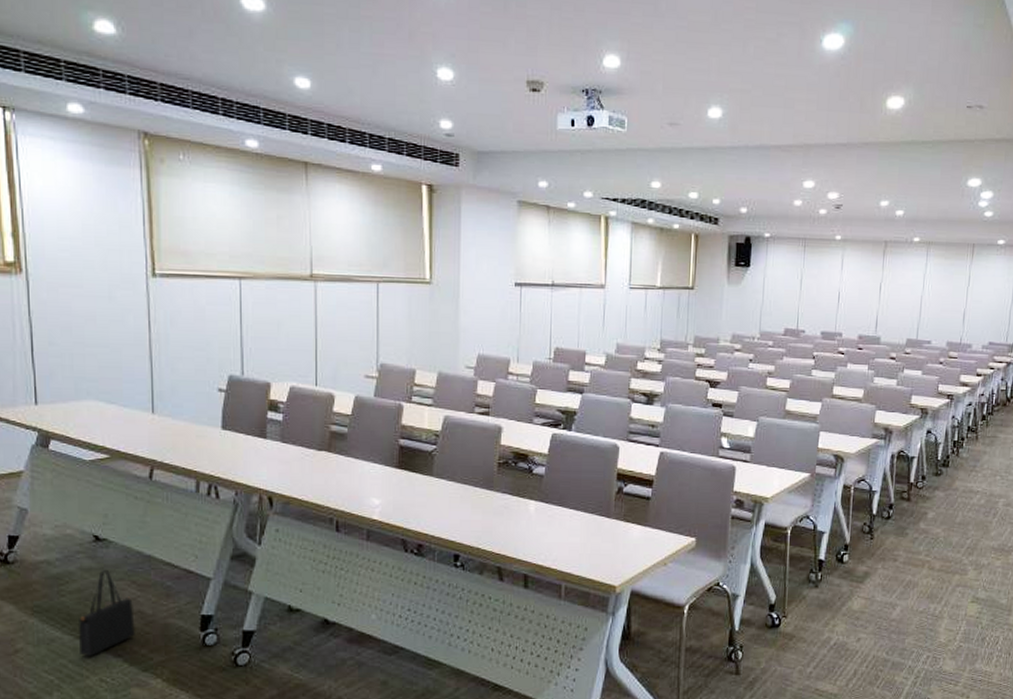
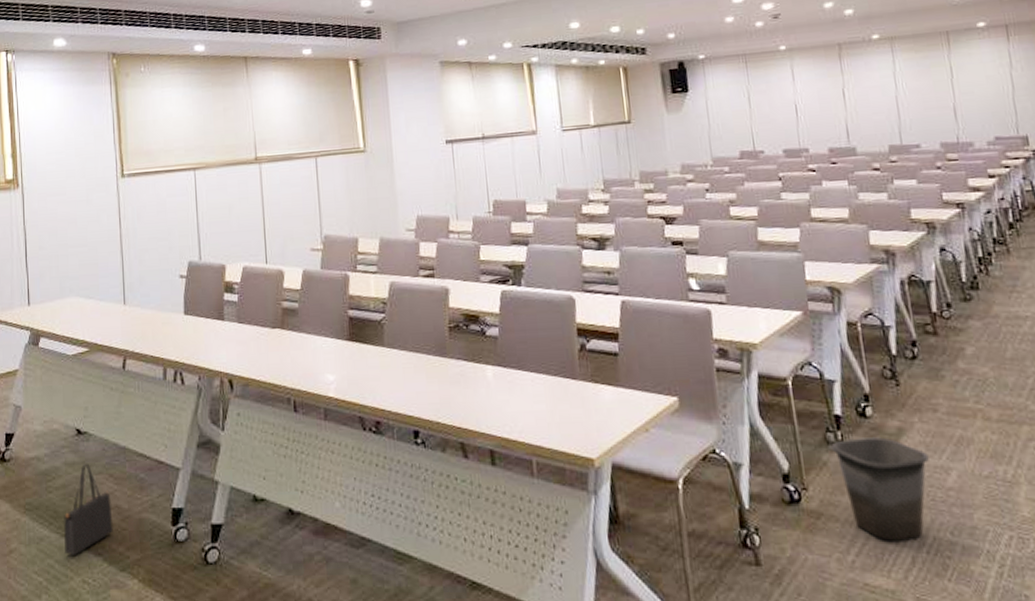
waste bin: none [811,578,883,658] -> present [831,437,929,541]

